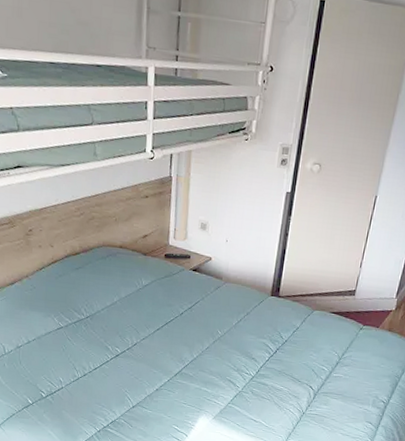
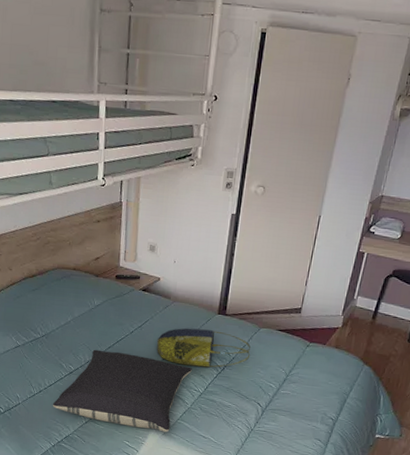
pillow: none [97,331,244,417] -> present [52,349,192,432]
tote bag: none [207,309,304,351] -> present [156,328,251,368]

